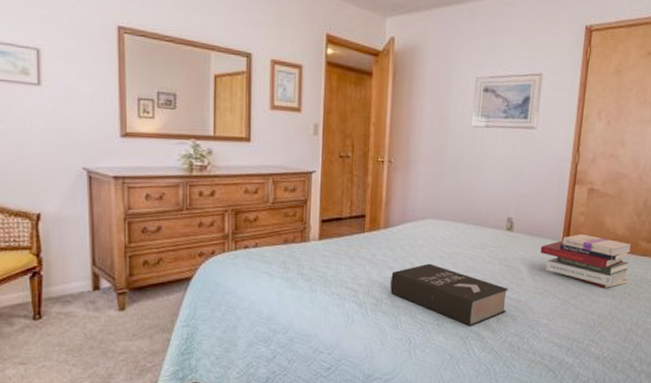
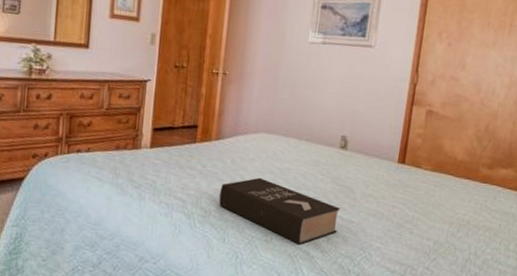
books: present [540,233,632,289] -> none [374,156,472,215]

